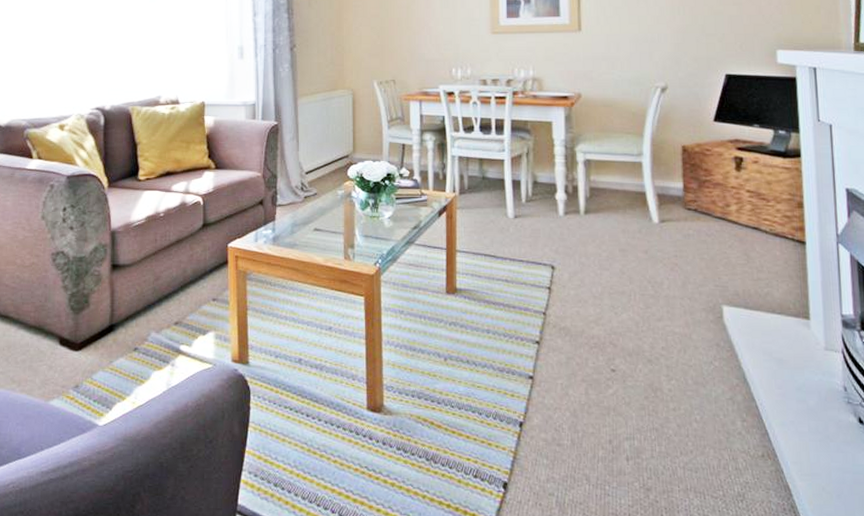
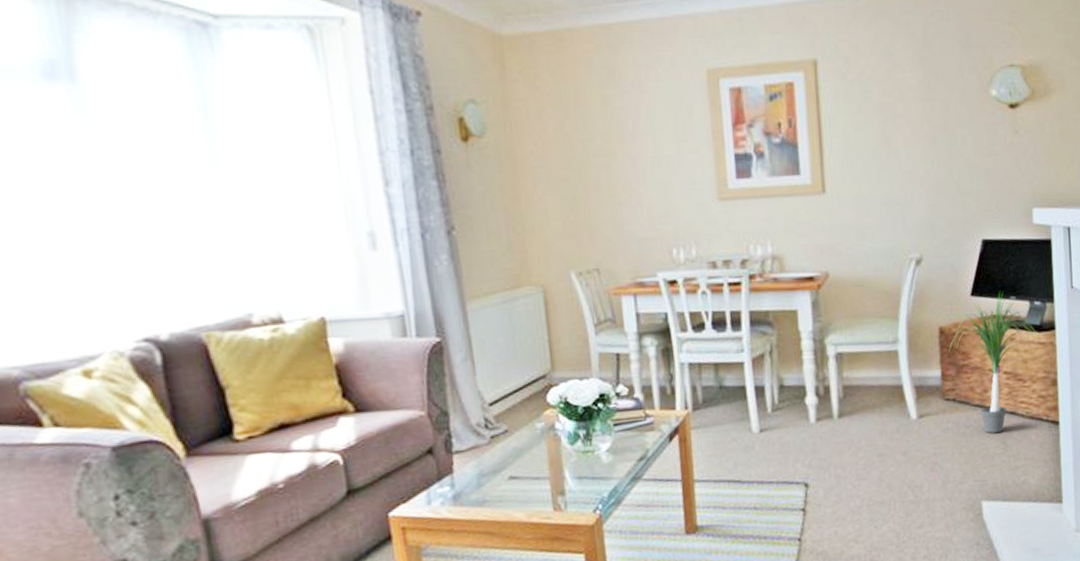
potted plant: none [691,120,785,244] -> present [949,292,1040,433]

